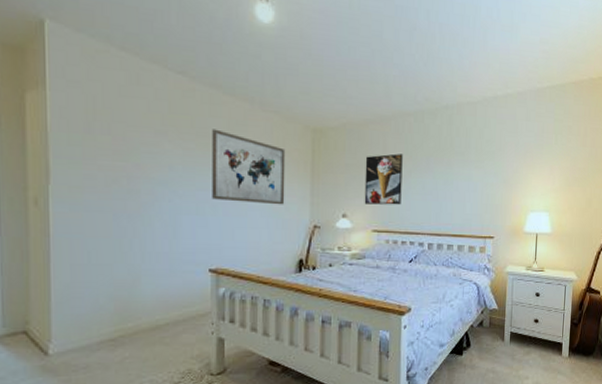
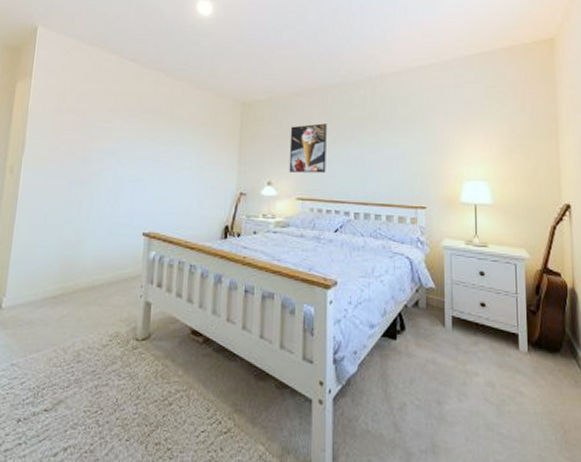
wall art: present [212,129,286,205] -> none [150,106,217,173]

